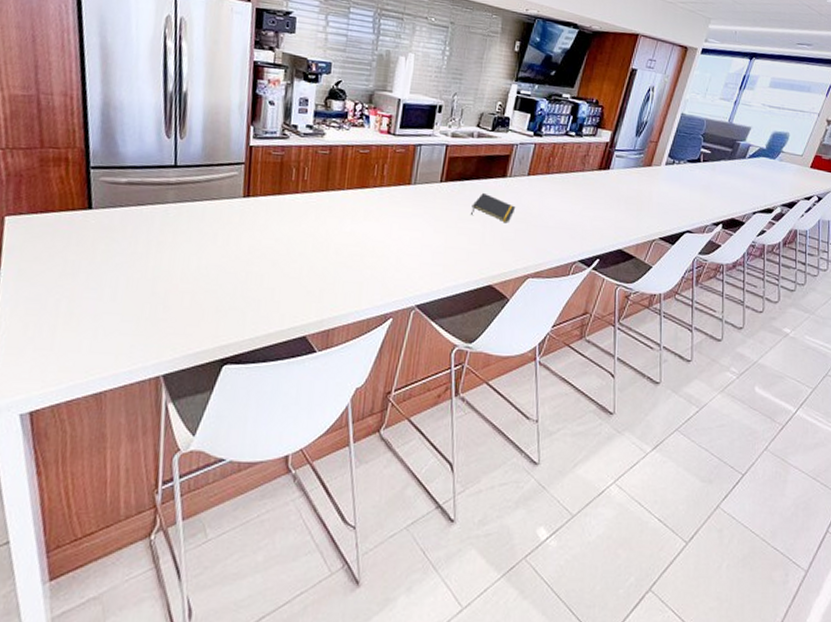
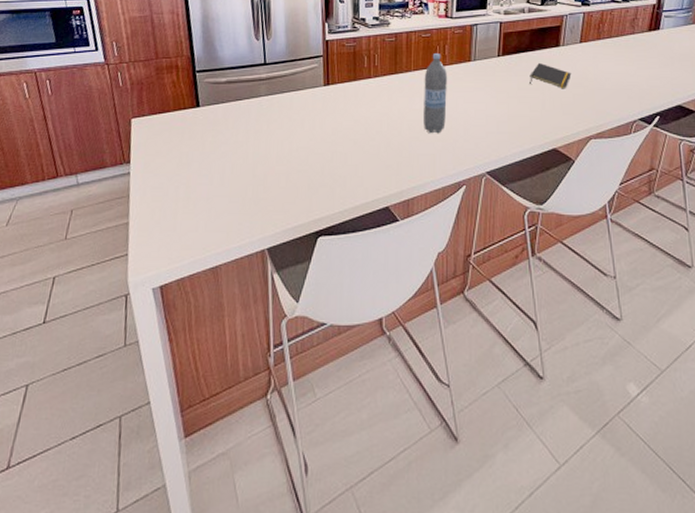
water bottle: none [352,172,384,261] -> present [424,54,447,134]

